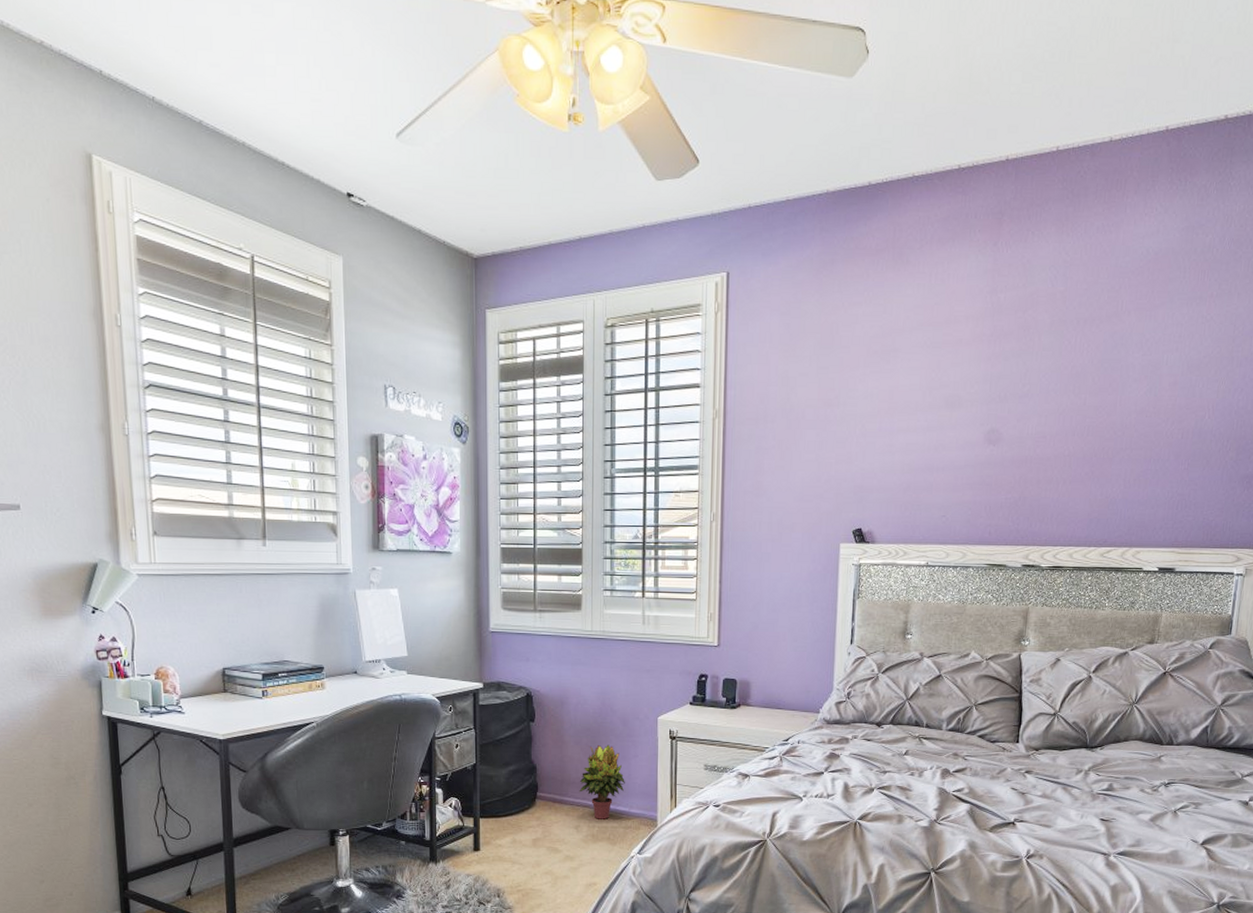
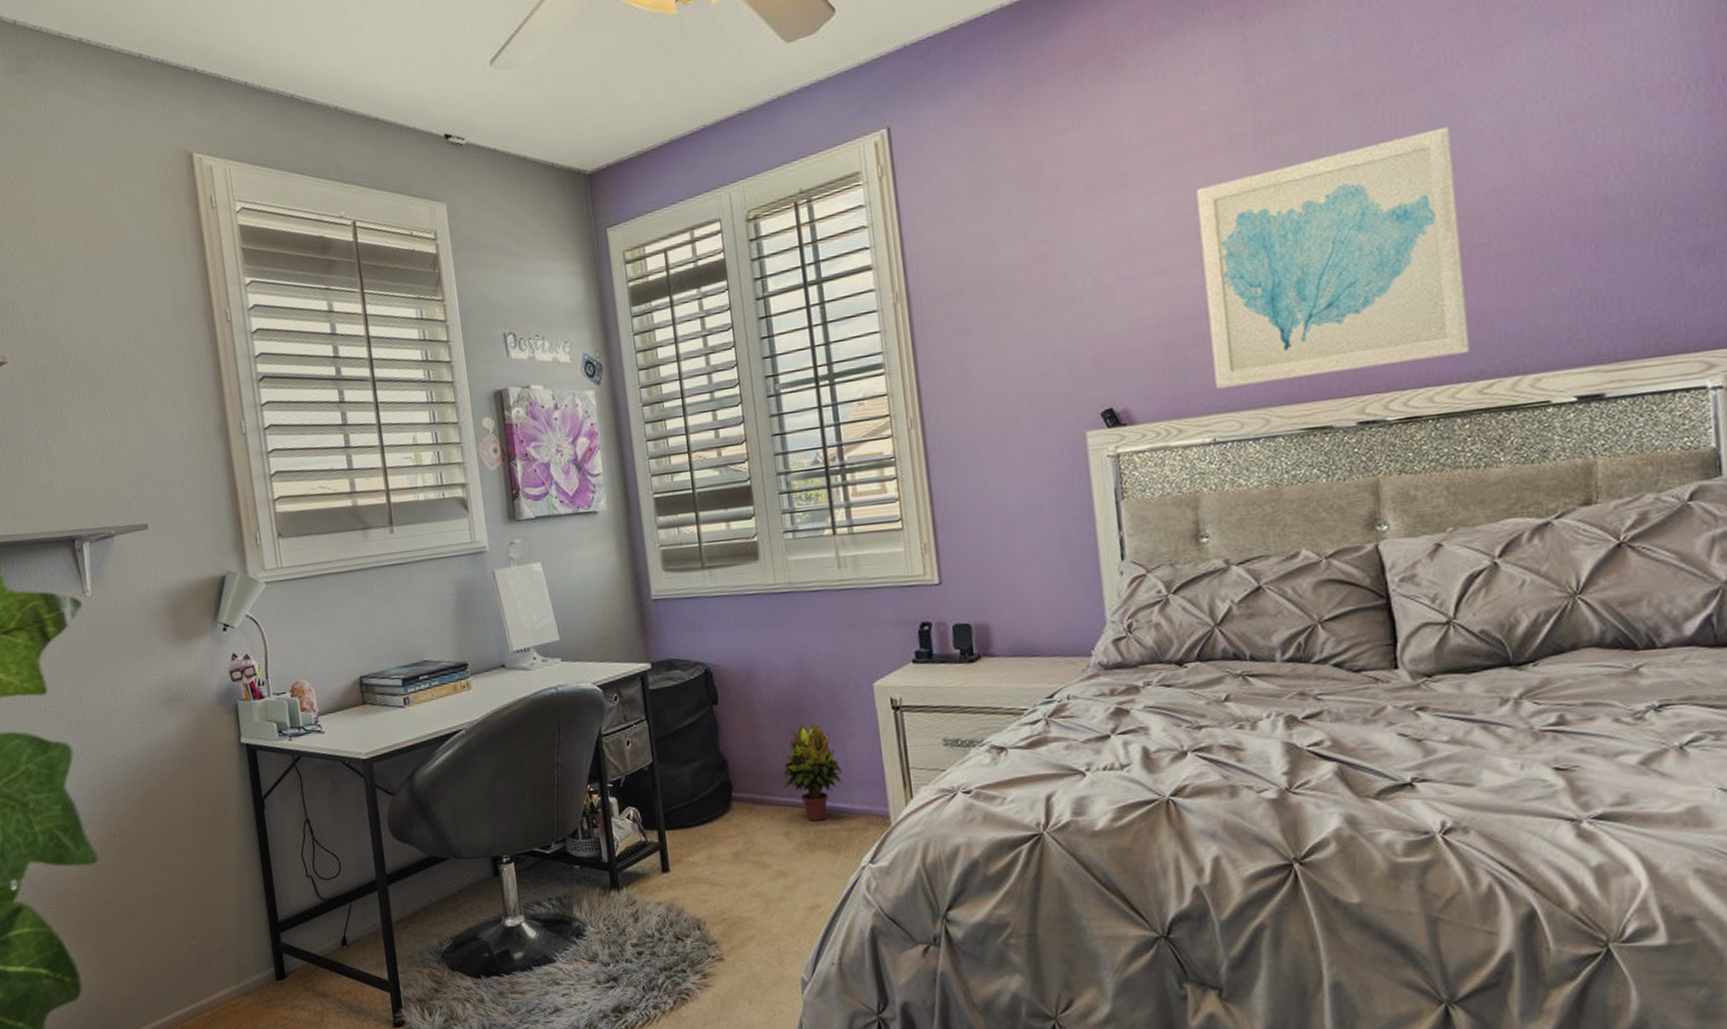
wall art: none [934,358,1115,527] -> present [1196,127,1470,389]

